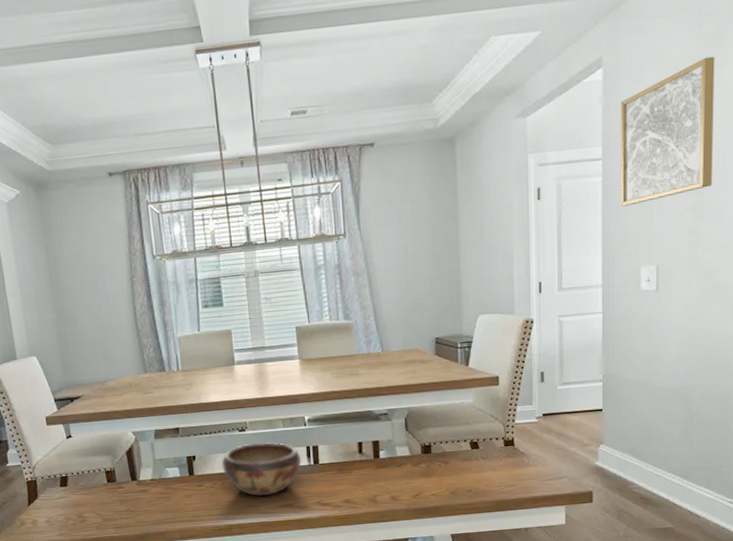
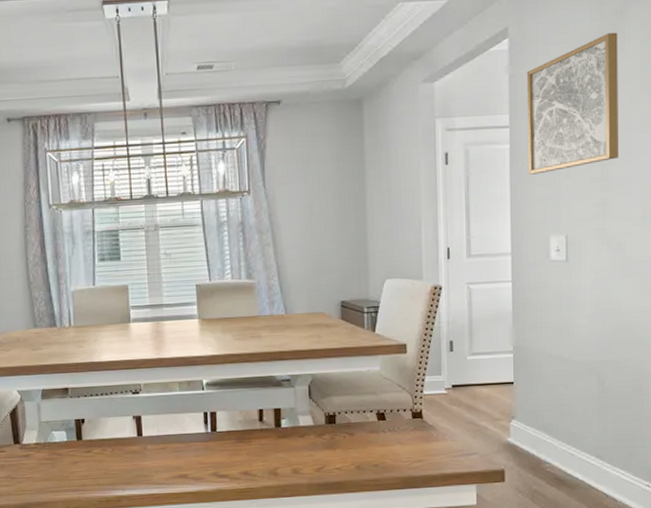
decorative bowl: present [221,442,302,497] -> none [112,406,199,466]

